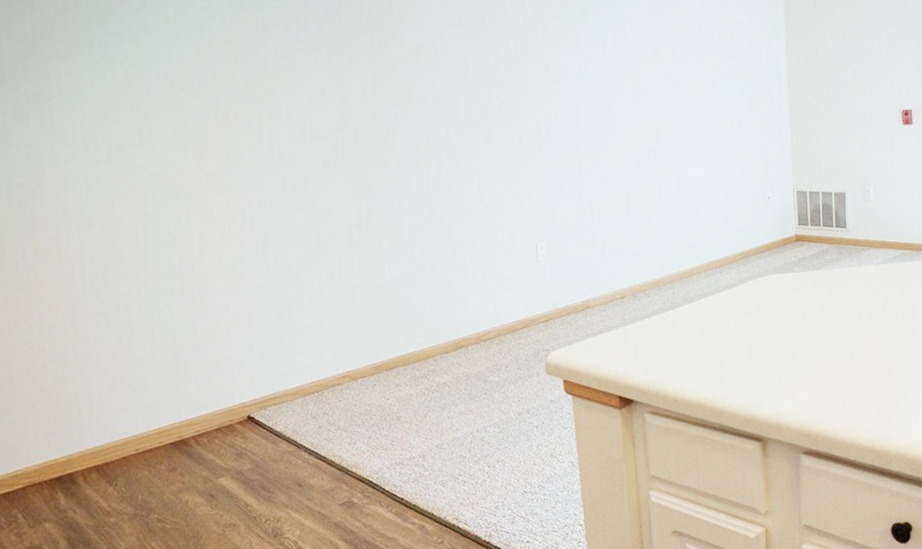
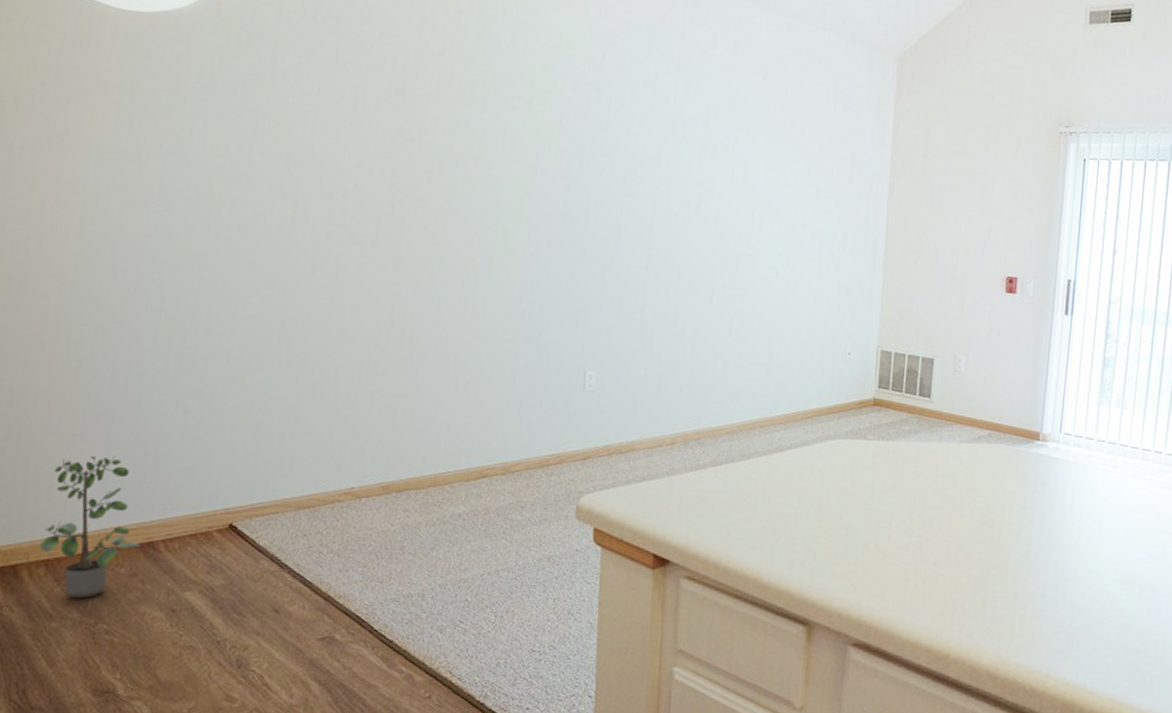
potted plant: none [88,369,177,496] -> present [39,455,143,599]

